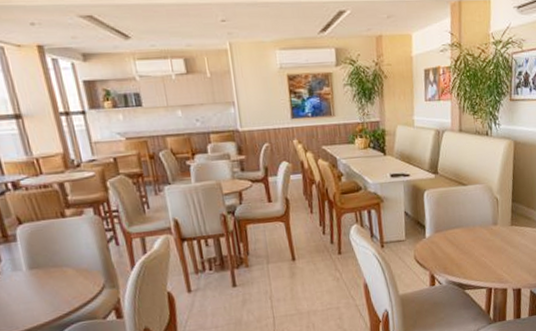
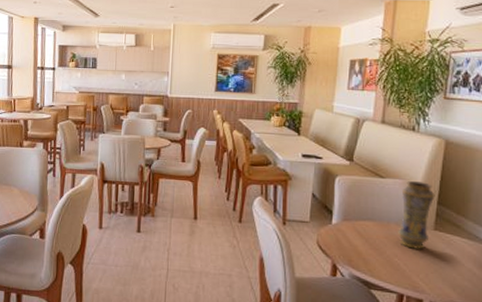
vase: none [482,183,510,246] -> present [398,180,435,249]

